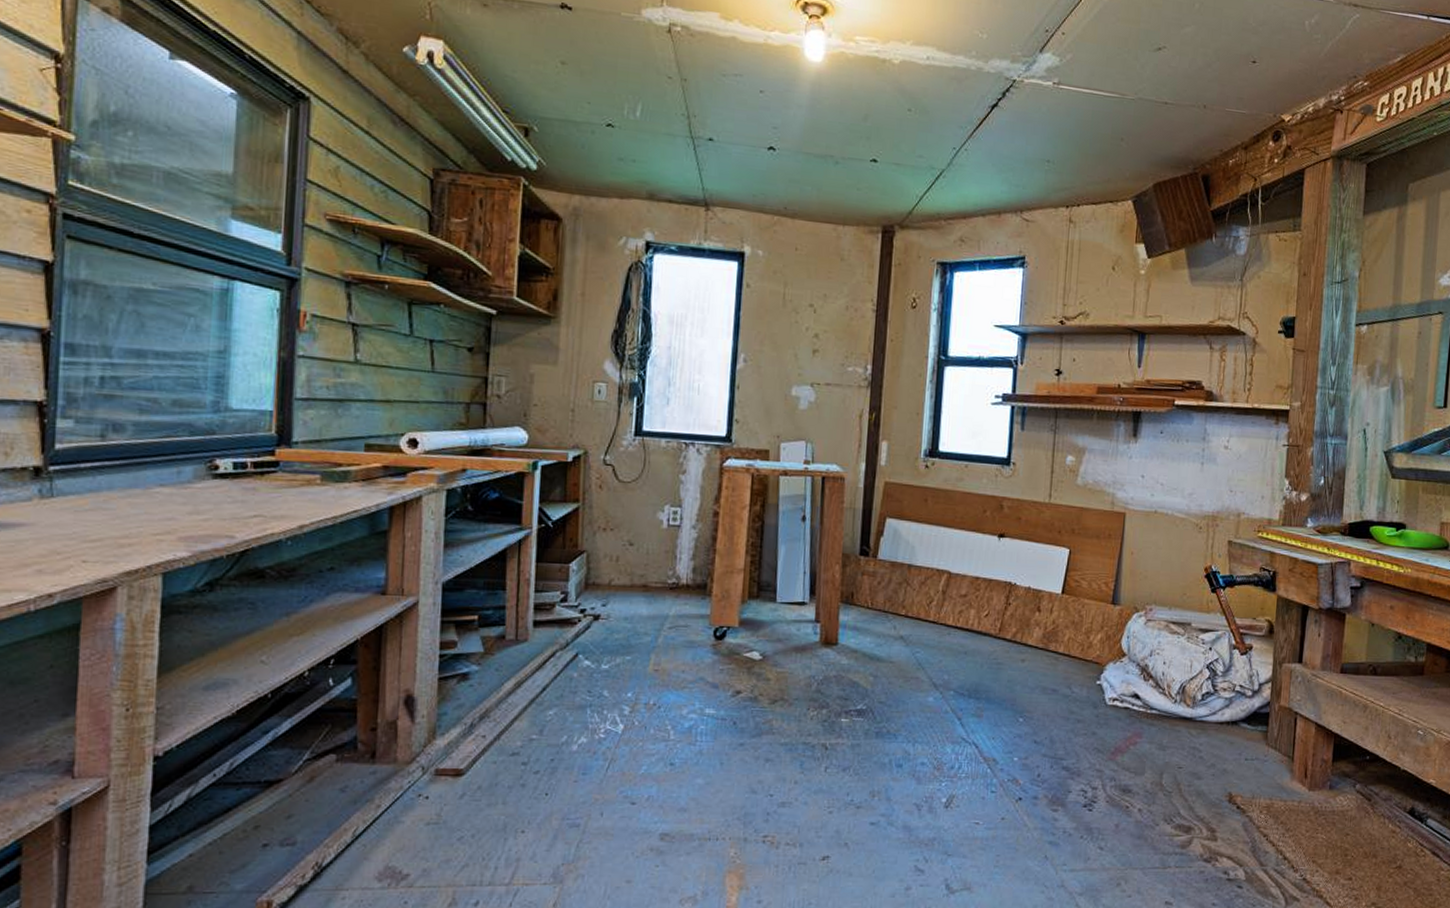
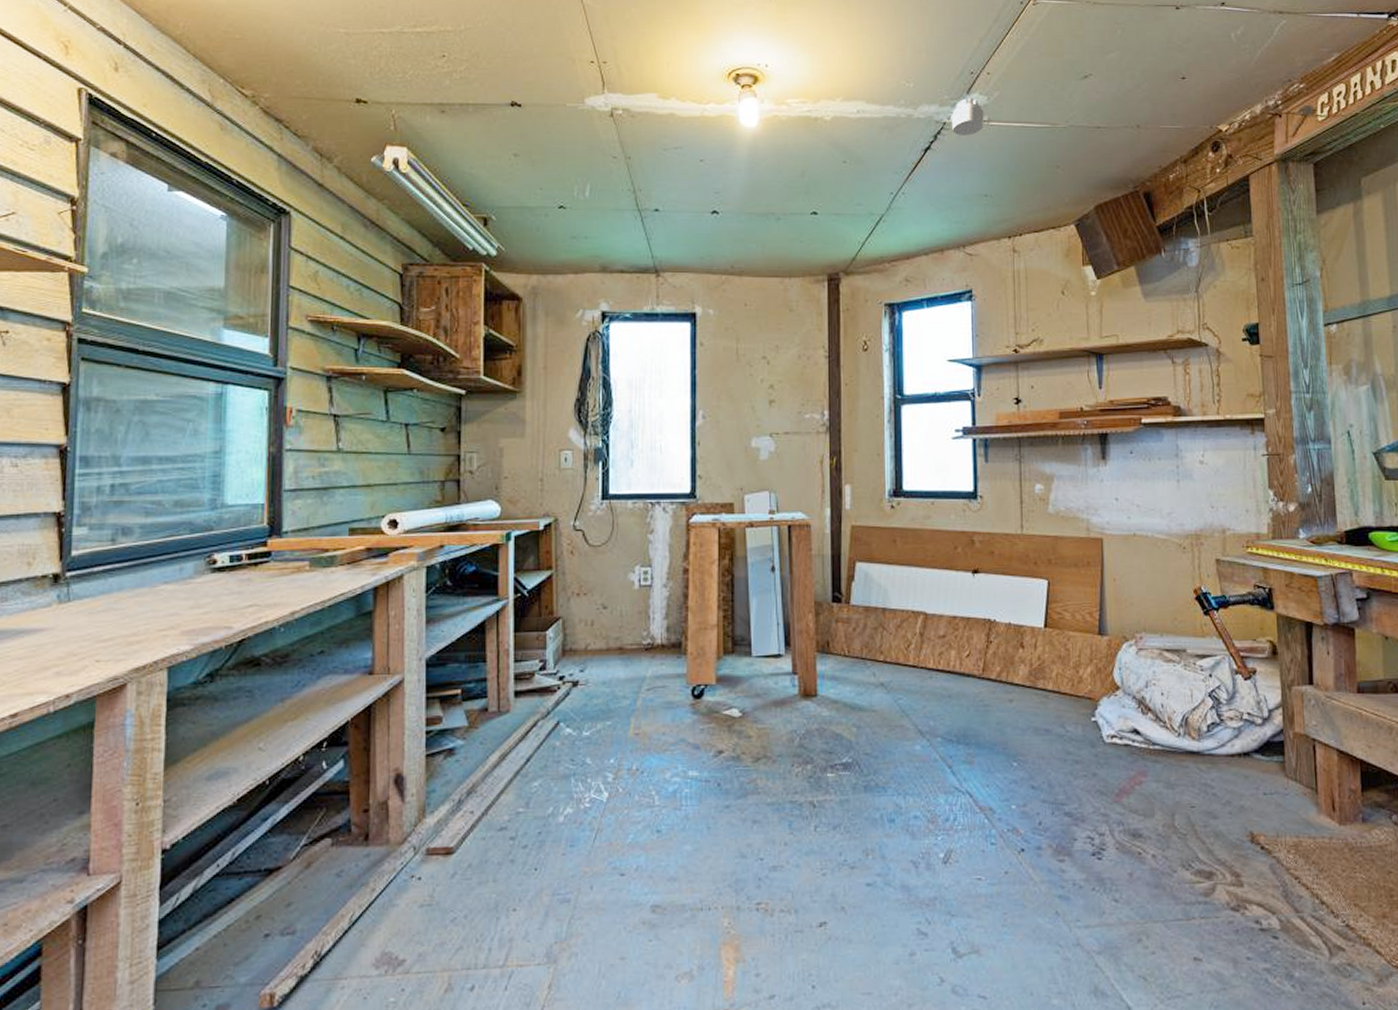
smoke detector: none [1021,57,1055,97] -> present [951,98,984,136]

